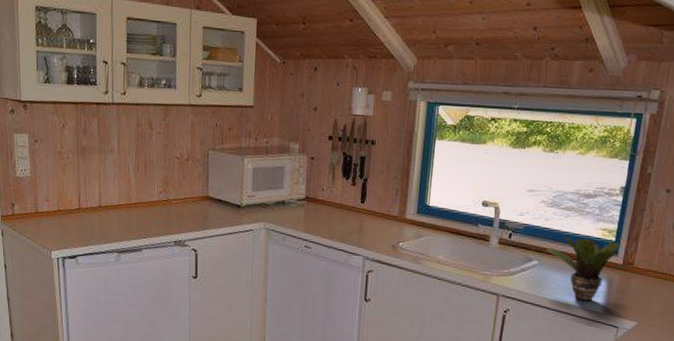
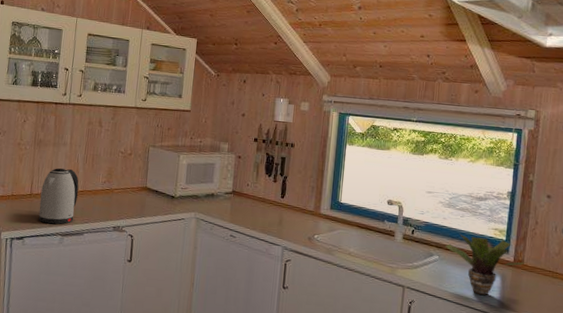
kettle: none [90,178,132,241] -> present [38,168,79,225]

